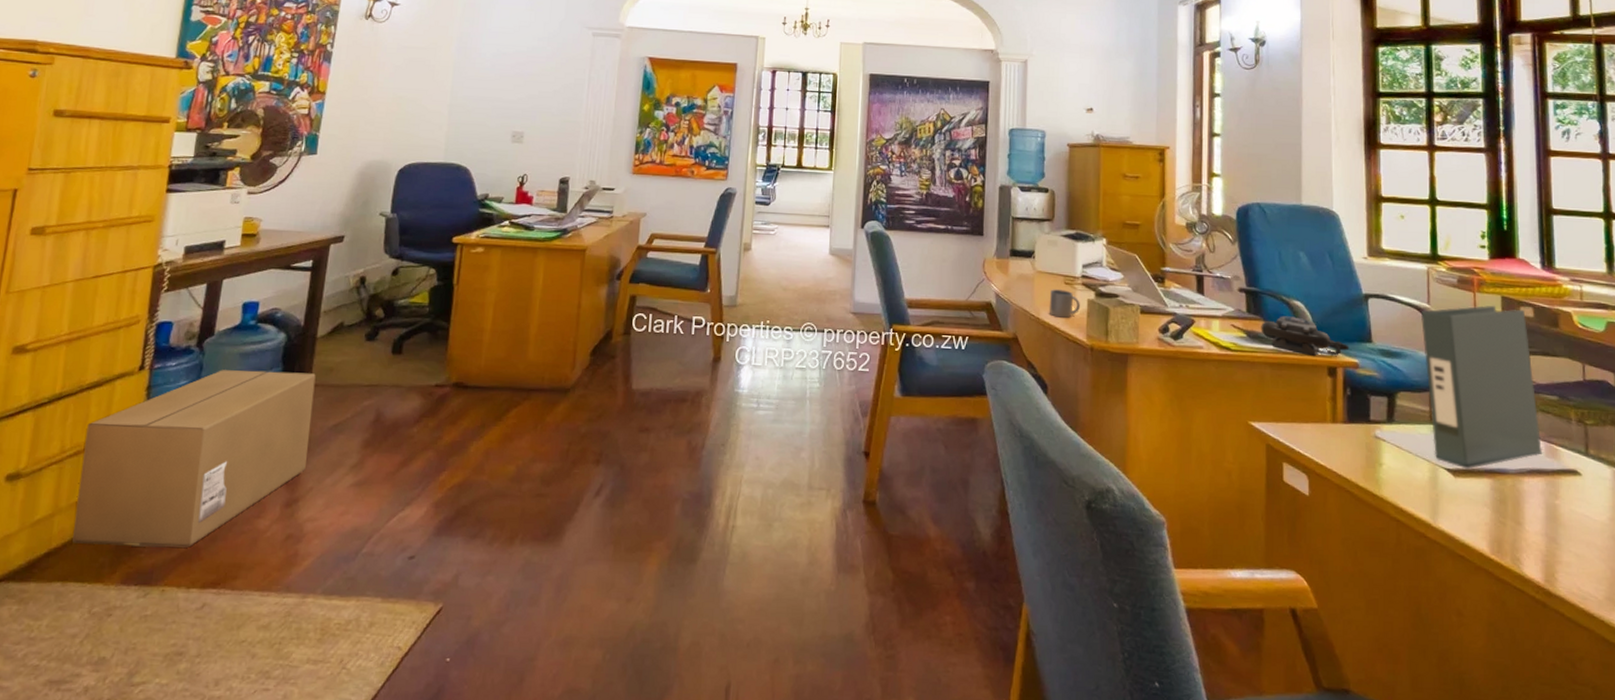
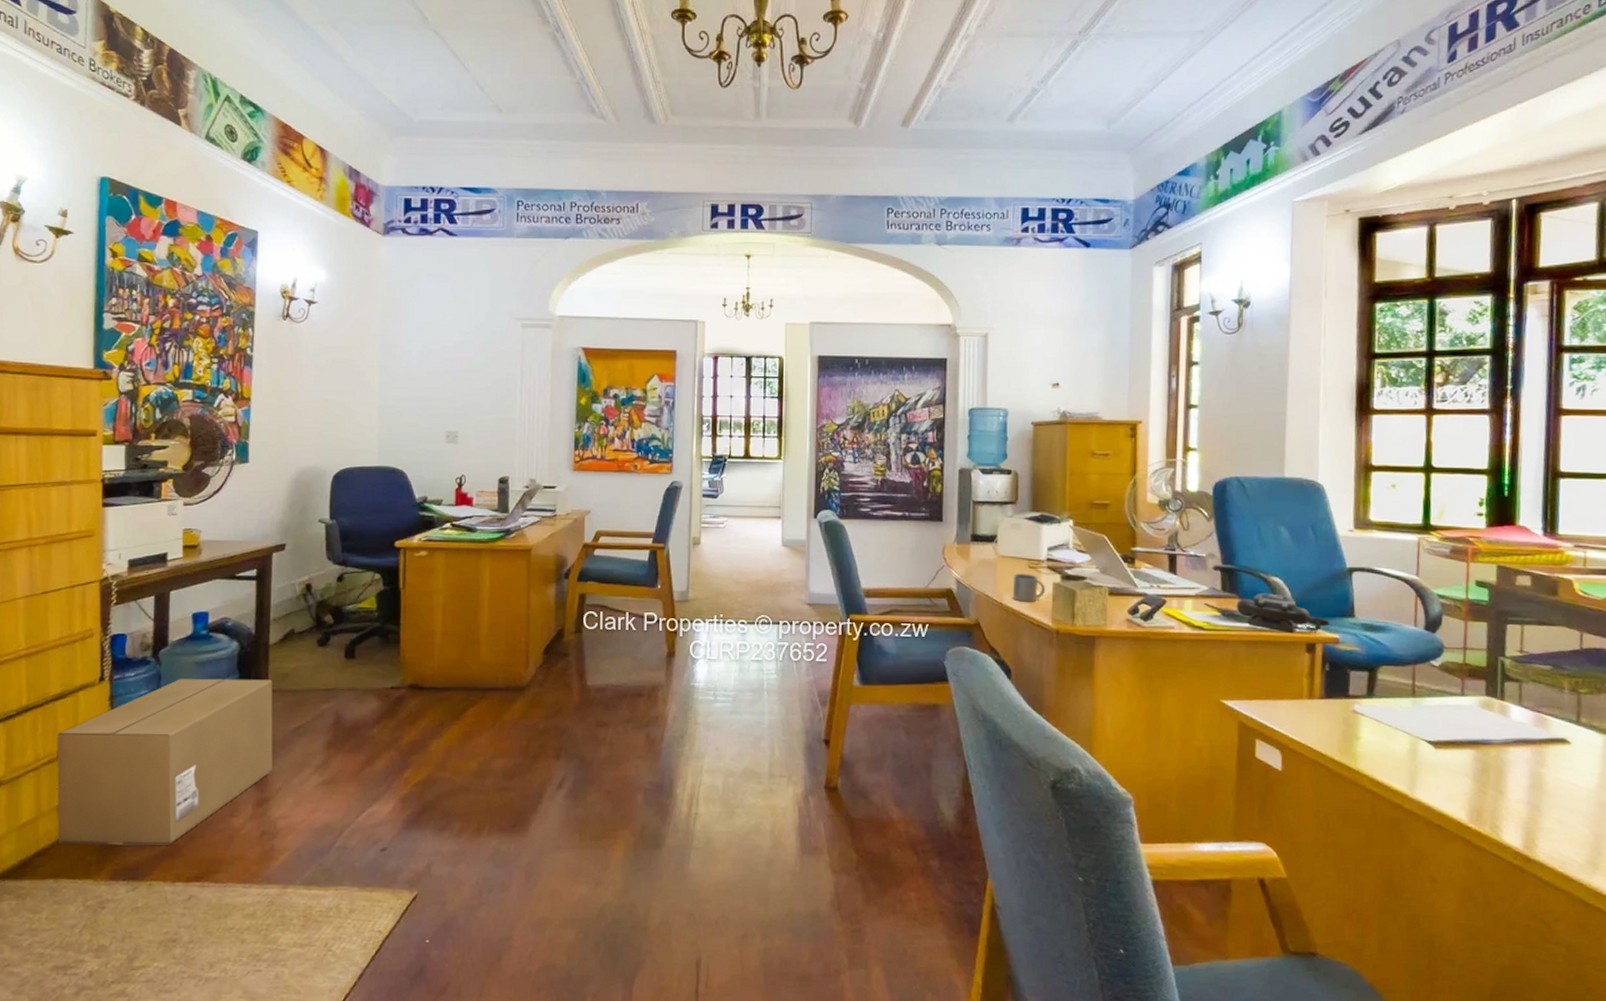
binder: present [1420,305,1542,470] -> none [1408,575,1531,741]

